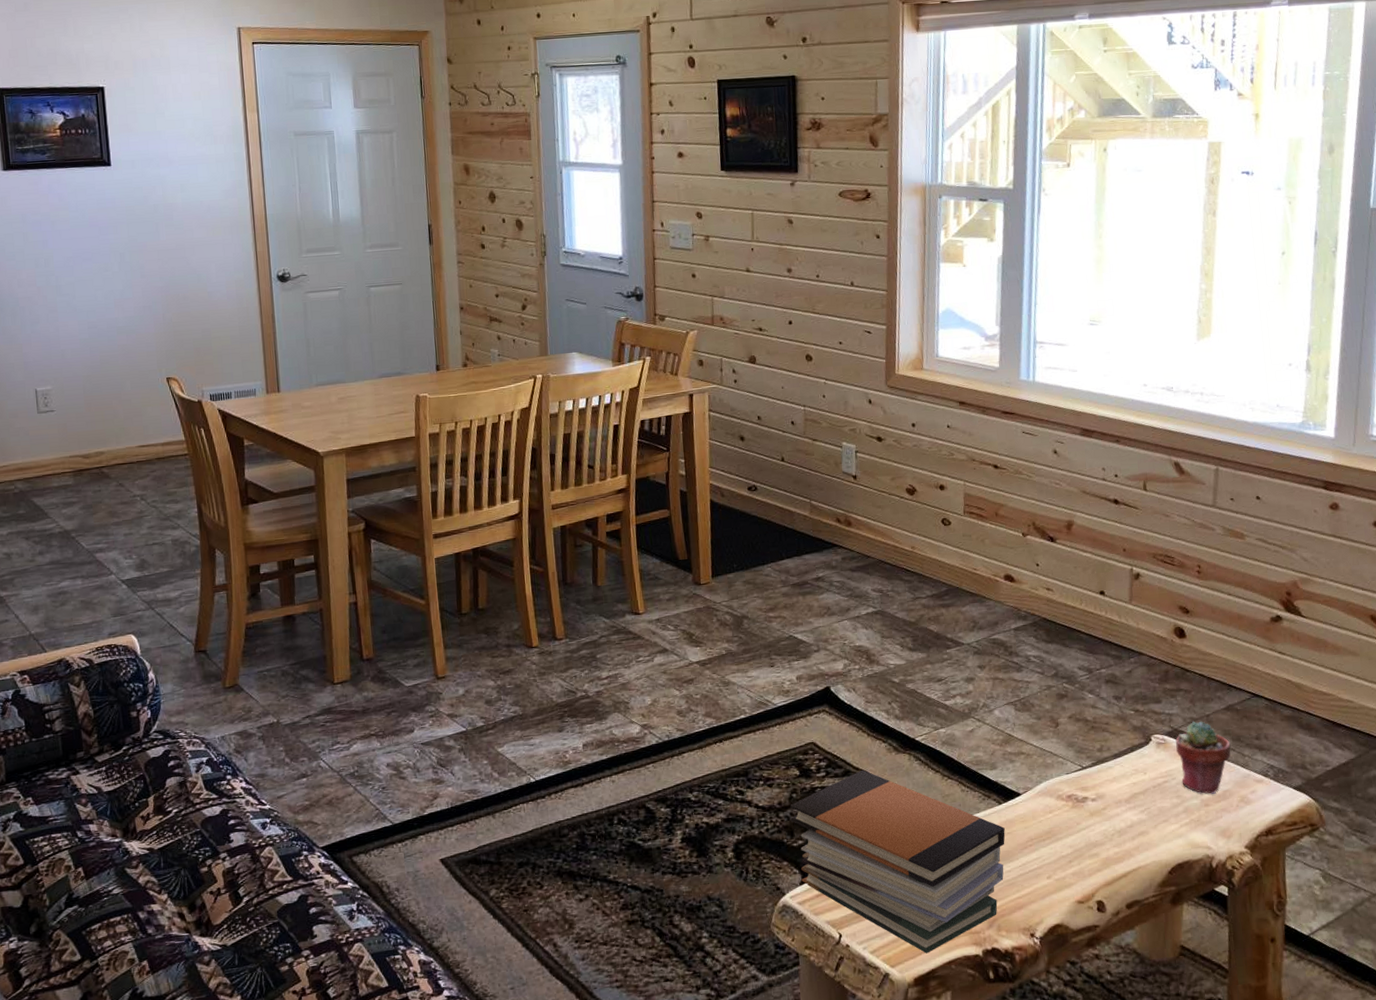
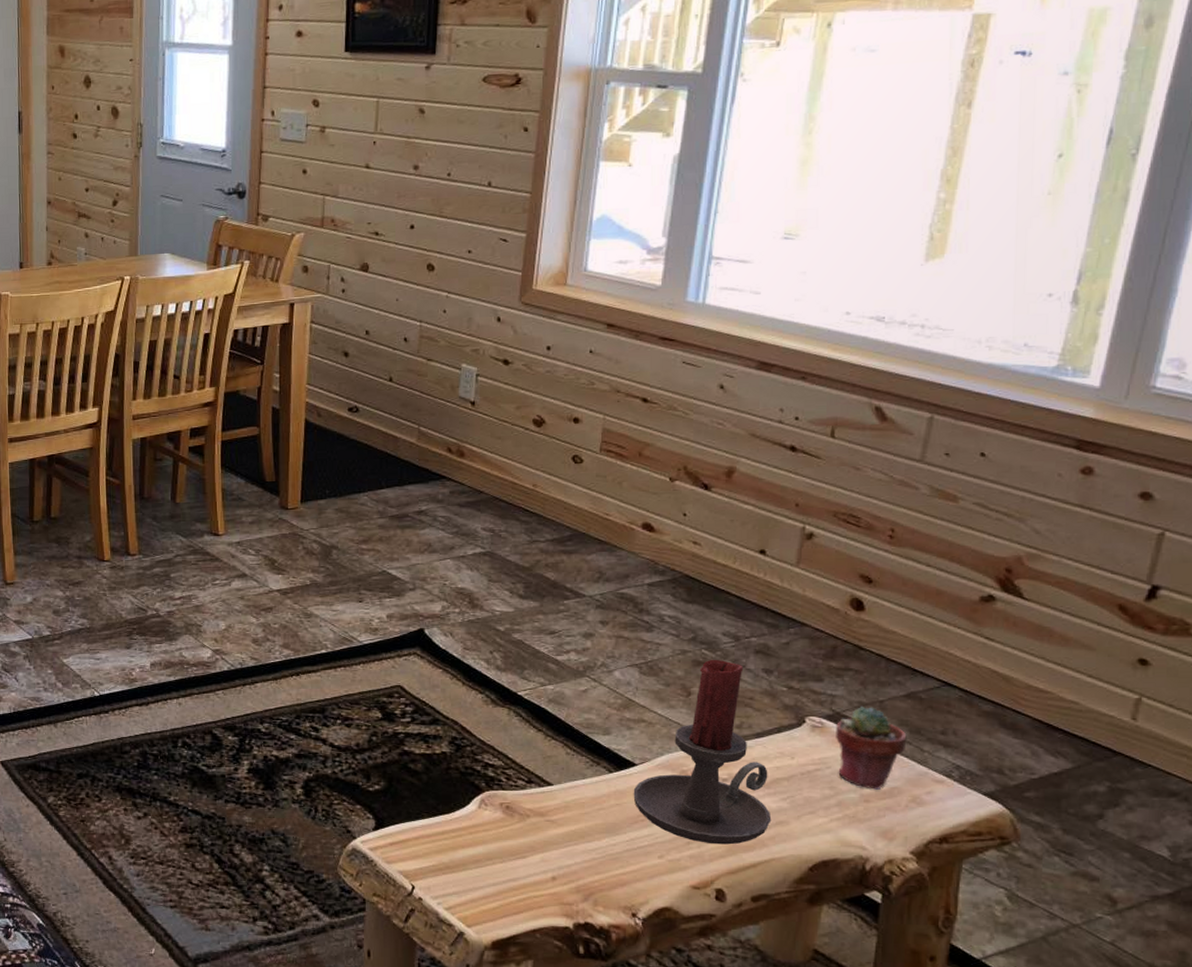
book stack: present [790,769,1005,954] -> none [368,719,613,918]
candle holder: none [1020,691,1135,860] -> present [633,659,772,845]

